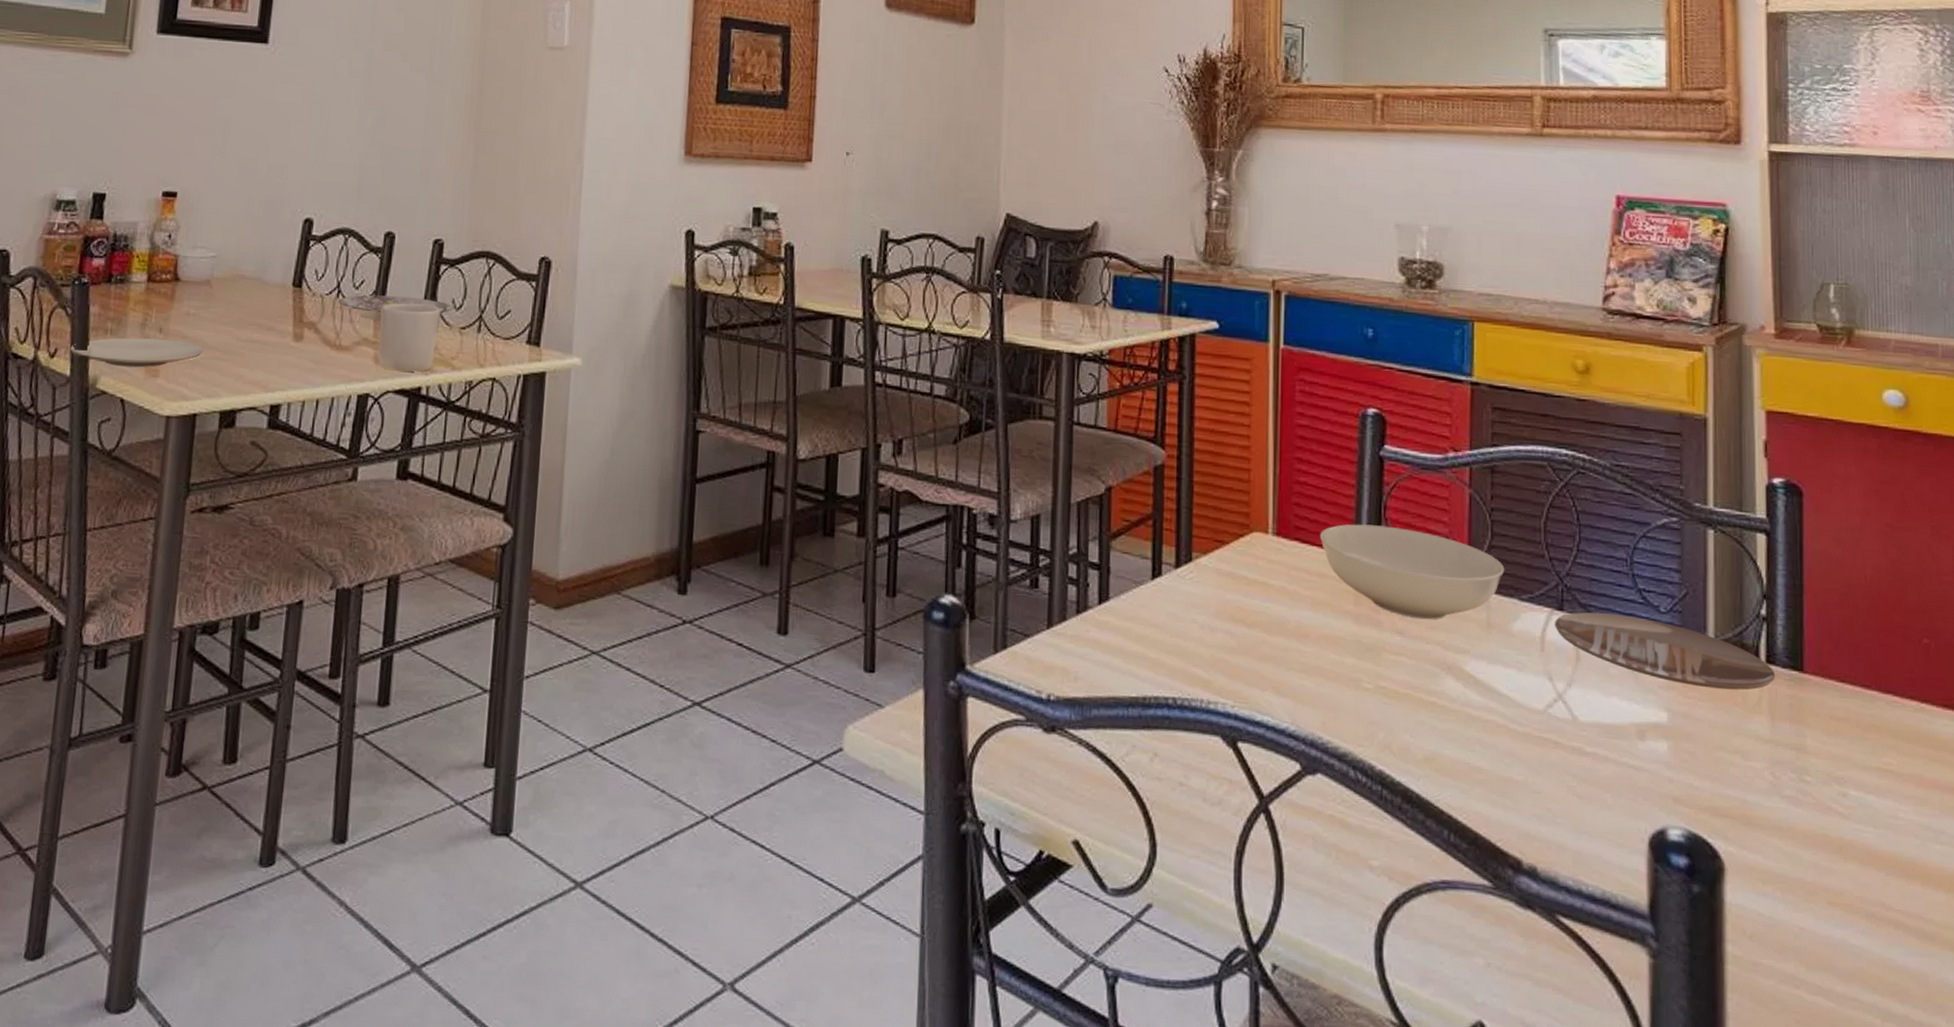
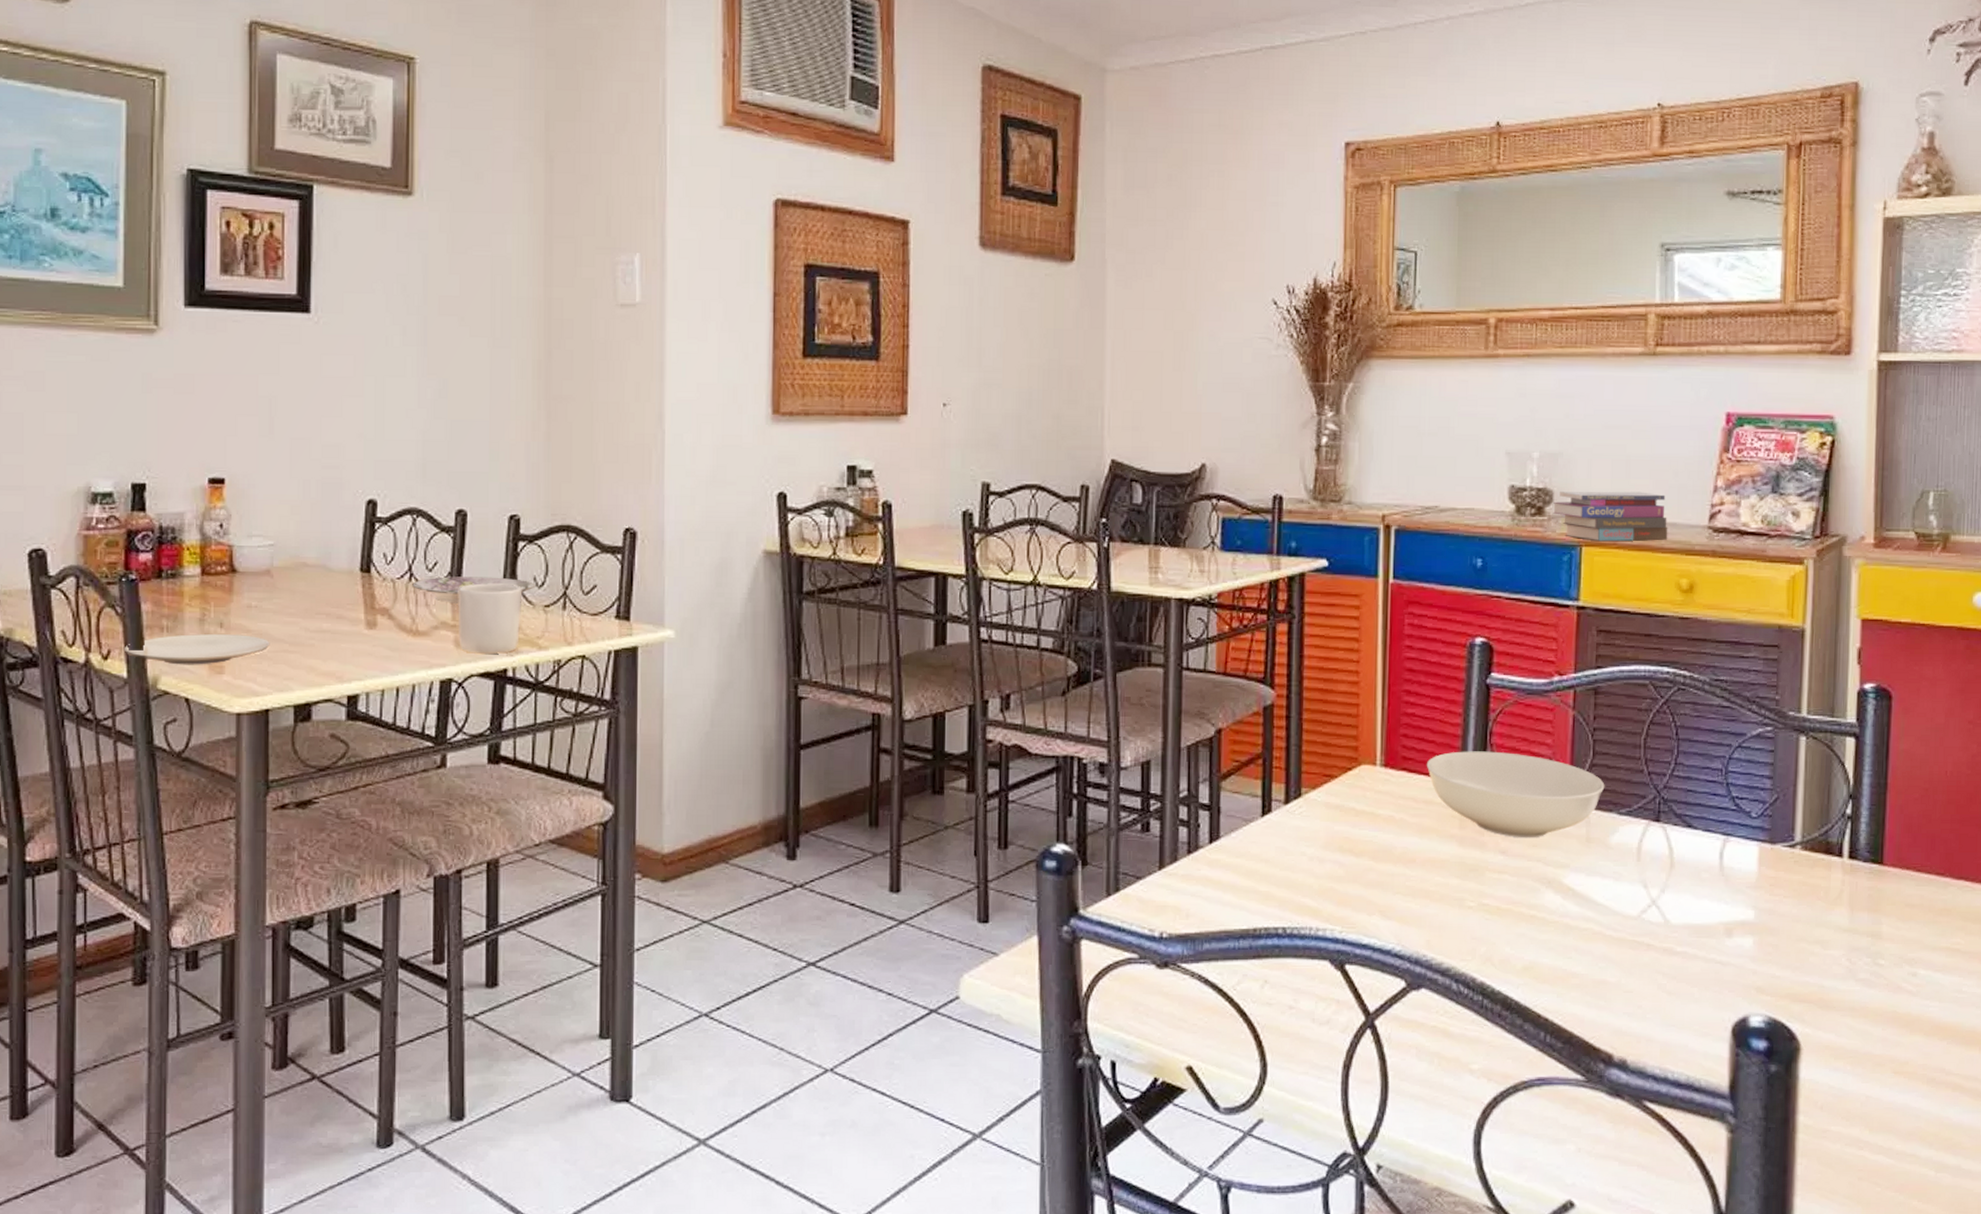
books: none [1444,266,1561,320] -> present [1553,491,1668,542]
plate: present [1555,612,1776,690] -> none [1651,822,1857,885]

